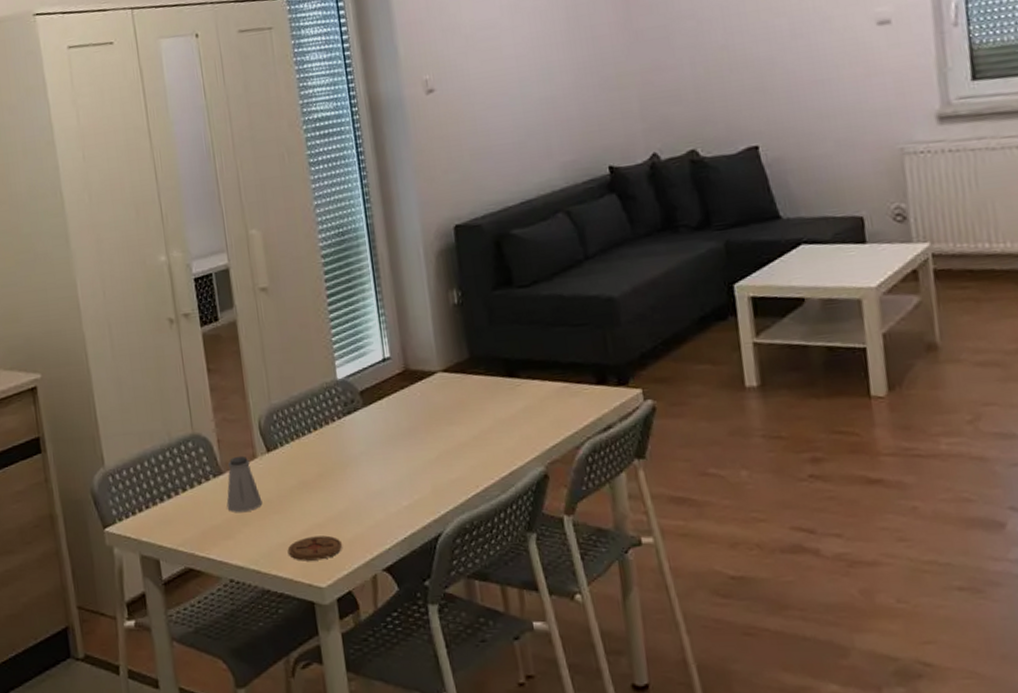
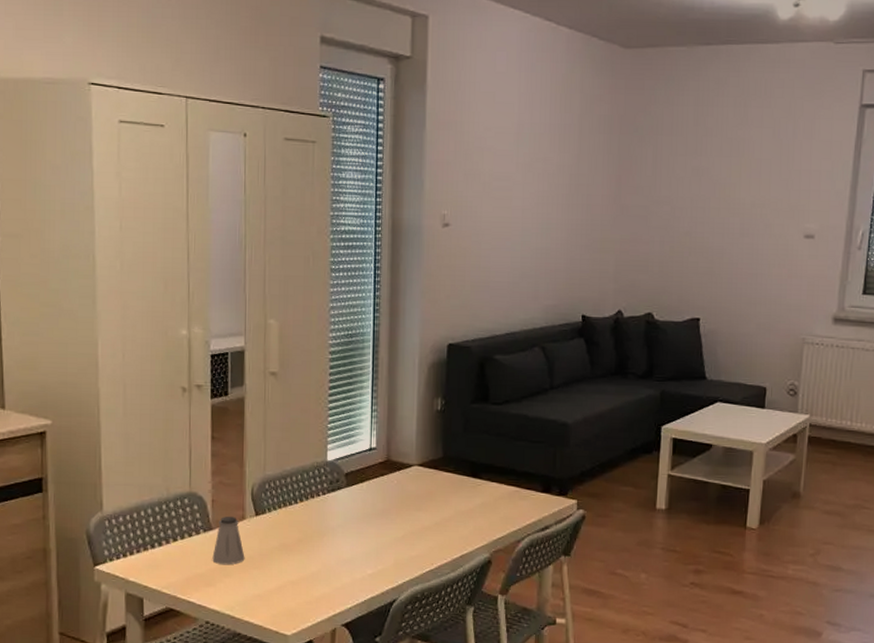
coaster: present [287,535,343,561] -> none [261,591,311,612]

